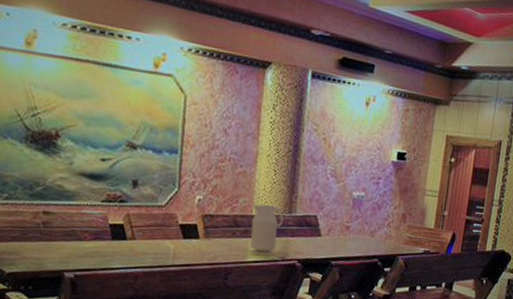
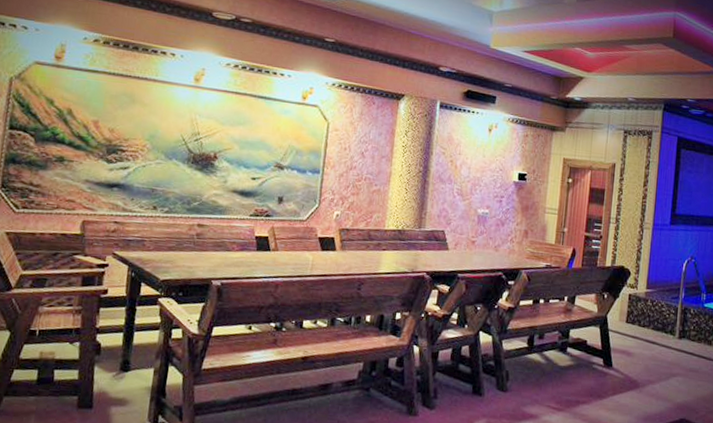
water jug: present [250,204,284,257] -> none [382,219,414,269]

